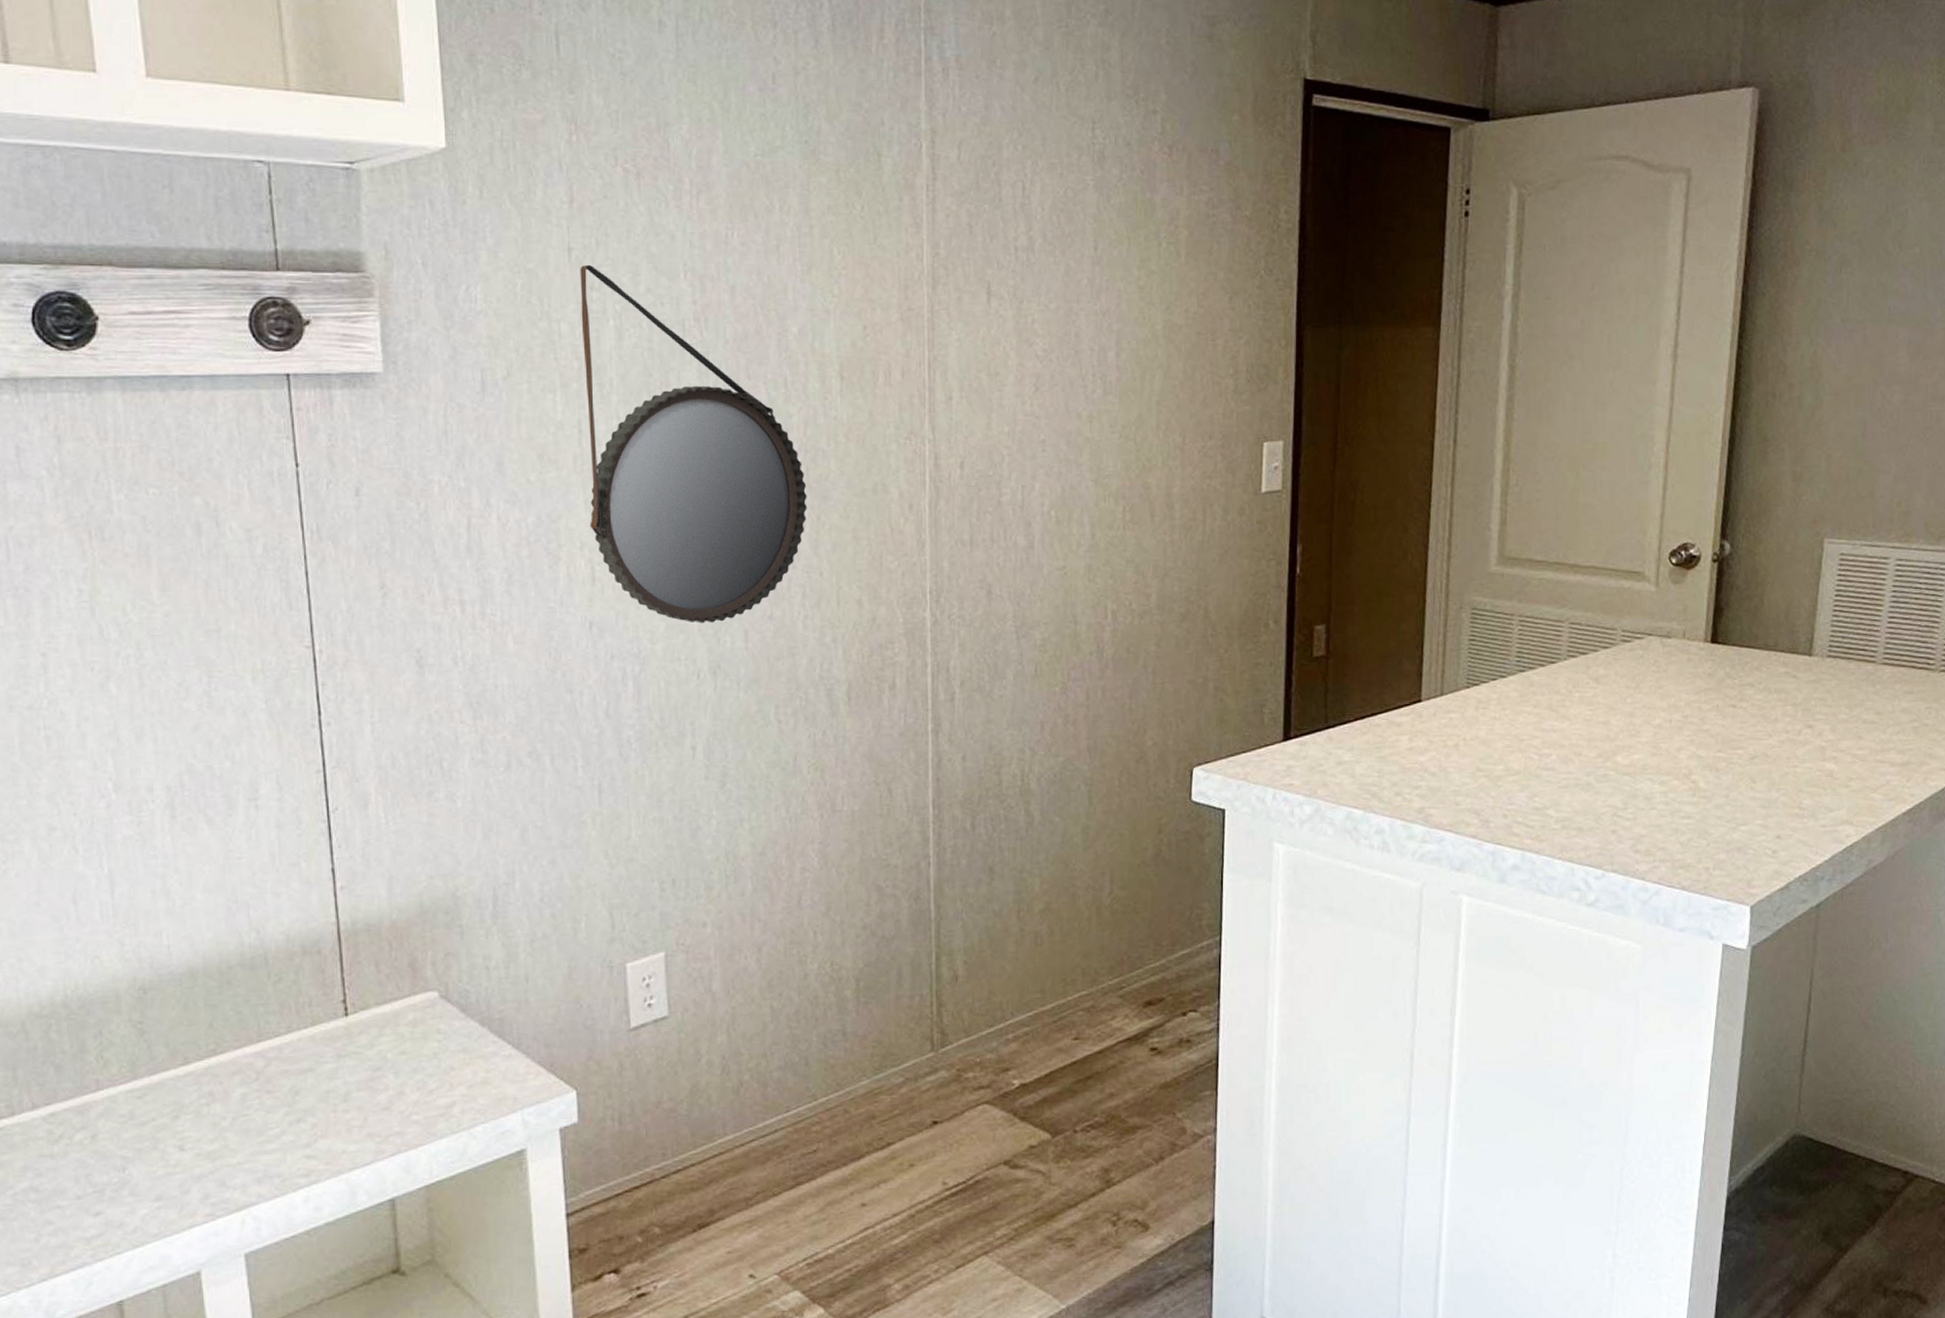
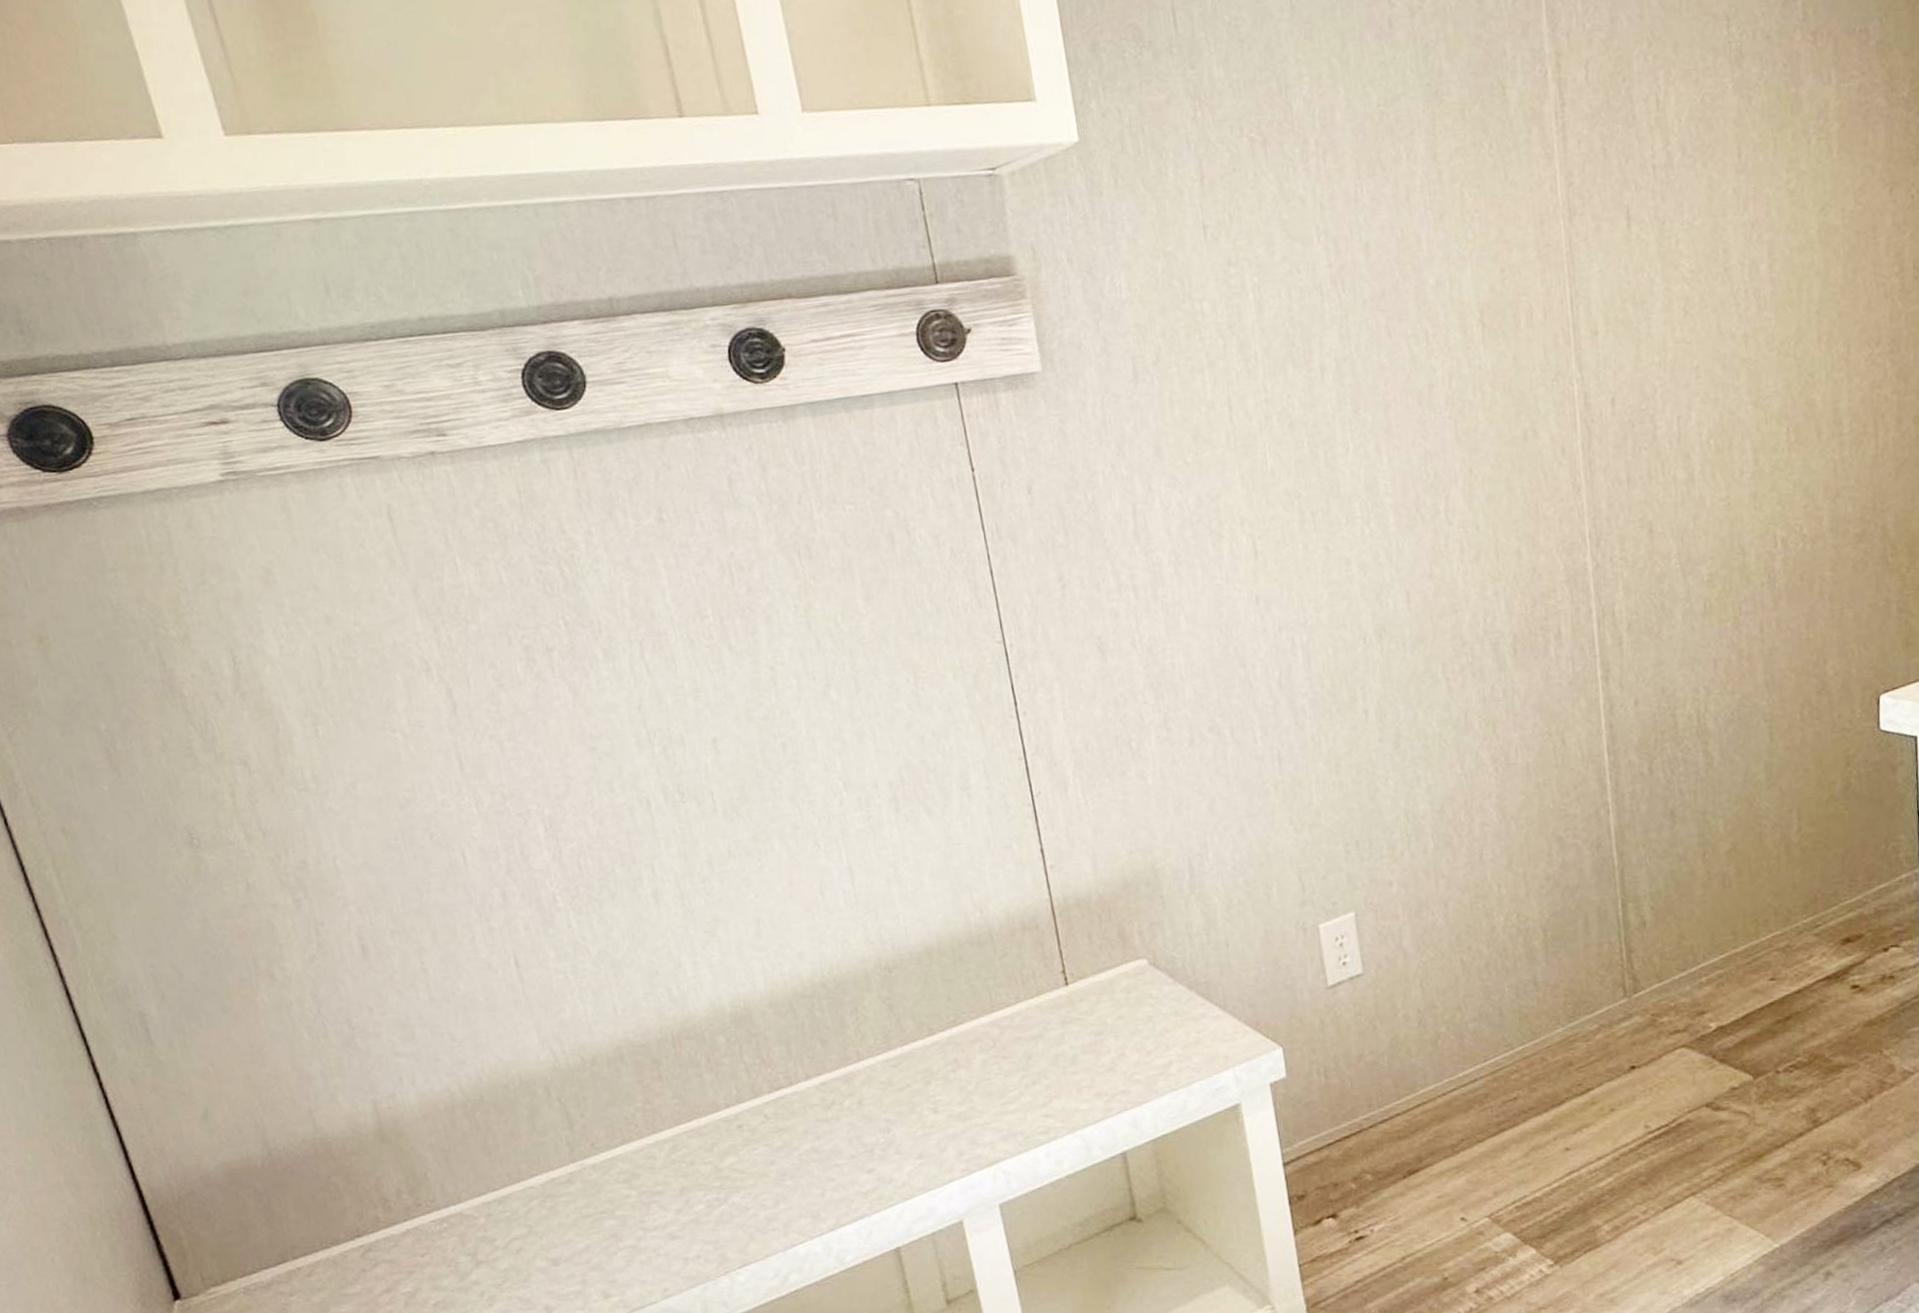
home mirror: present [580,264,807,623] -> none [1216,240,1459,588]

